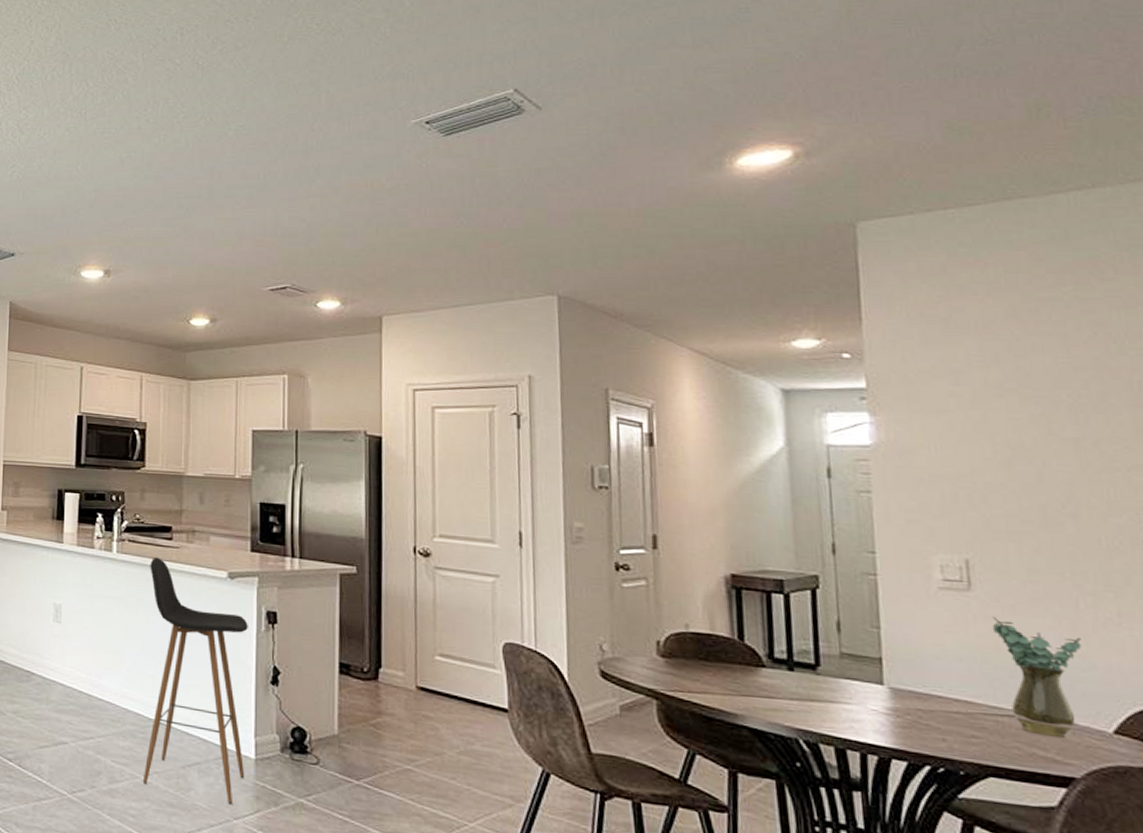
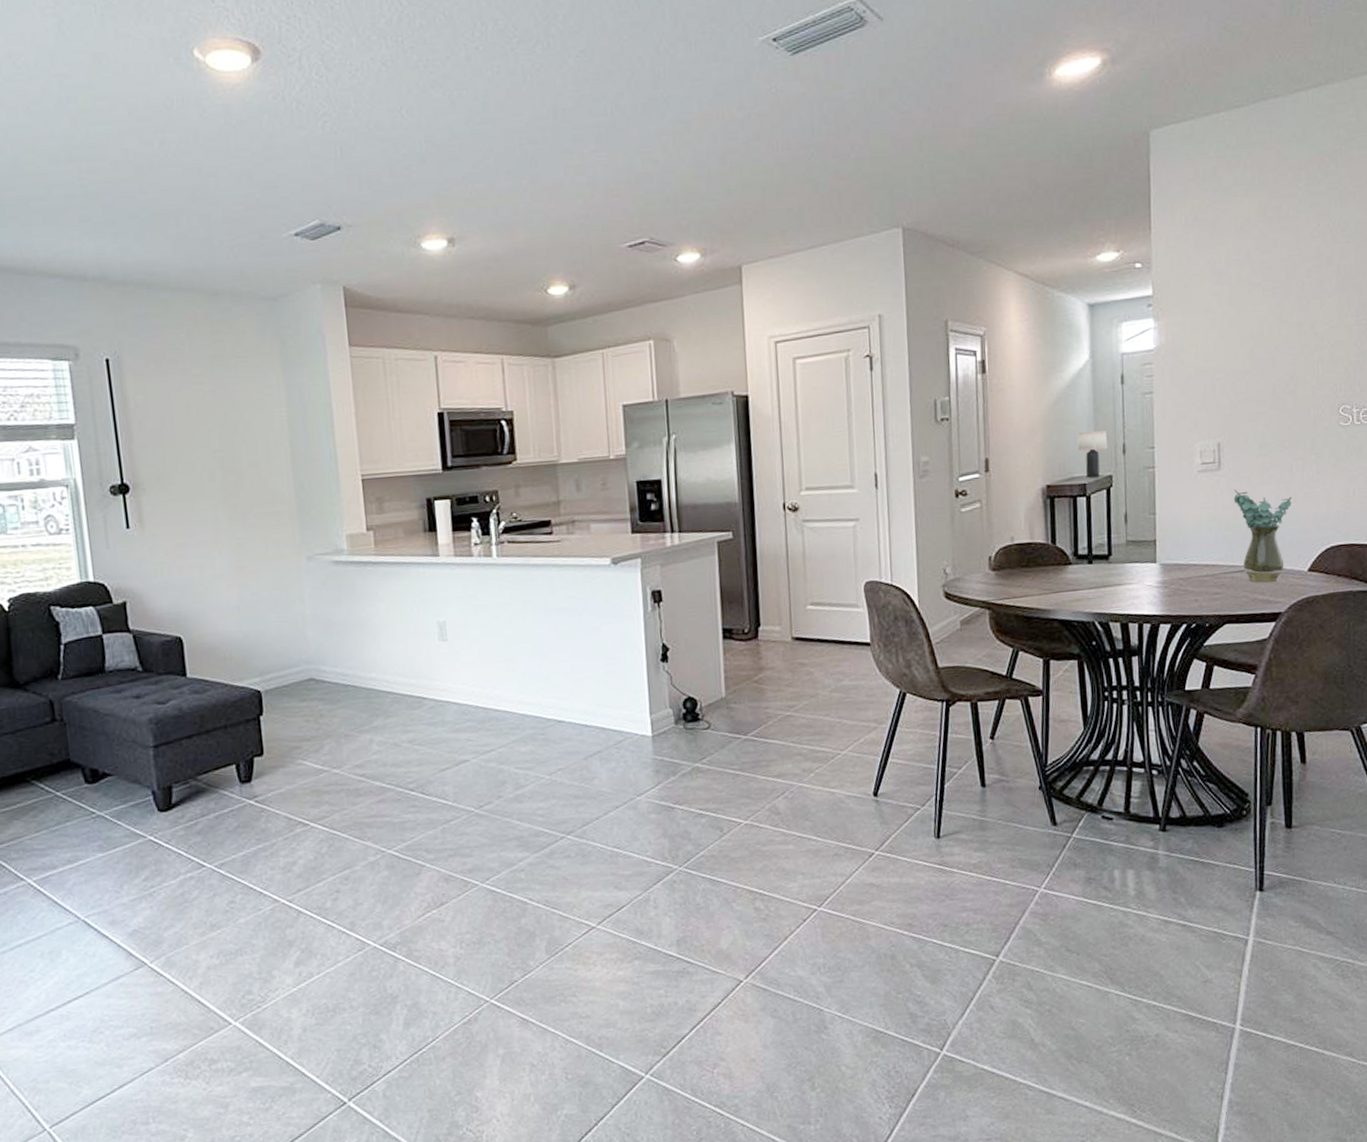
bar stool: present [142,557,248,805] -> none [532,554,644,784]
table lamp: none [771,522,812,576] -> present [1077,431,1108,479]

